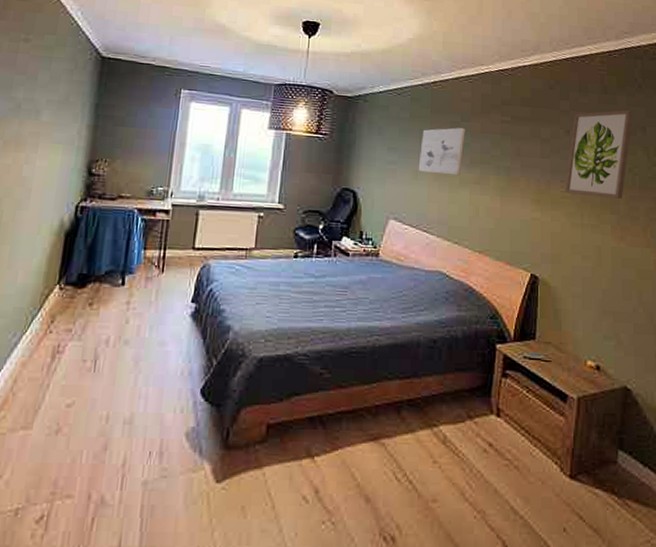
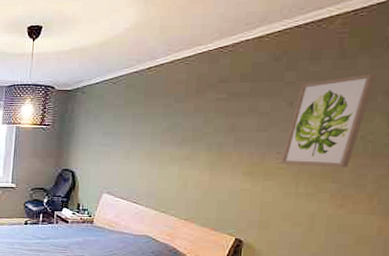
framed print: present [418,127,465,176] -> none [130,109,178,153]

